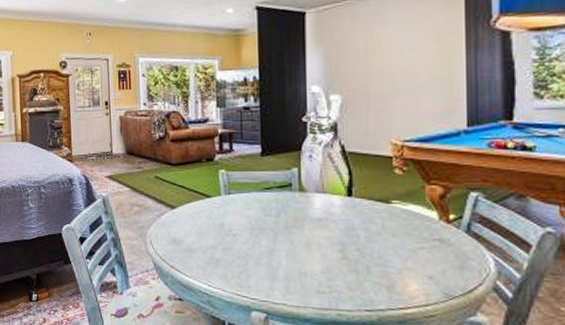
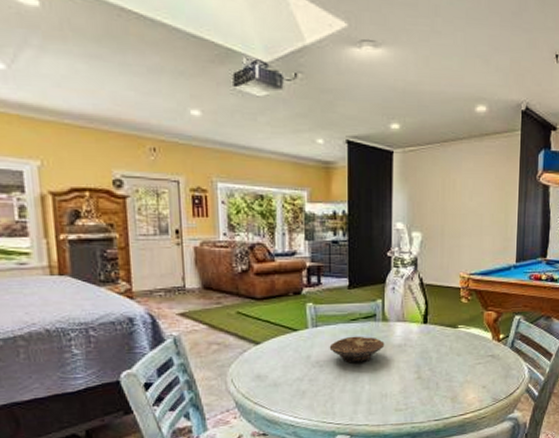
bowl: none [242,206,303,236] -> present [329,336,385,363]

